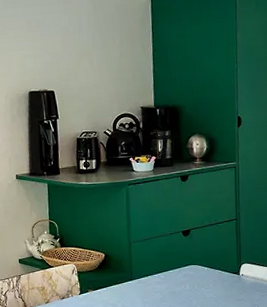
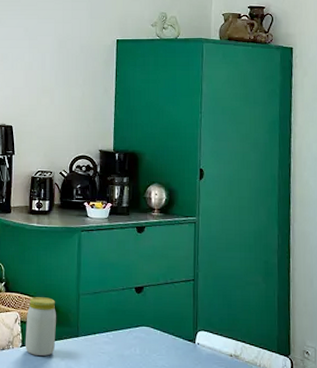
jar: none [82,248,112,301] -> present [25,297,57,356]

